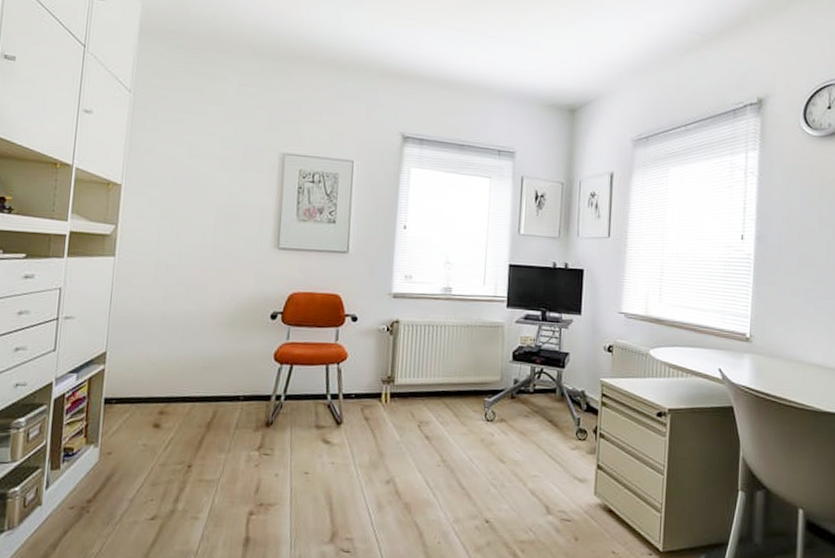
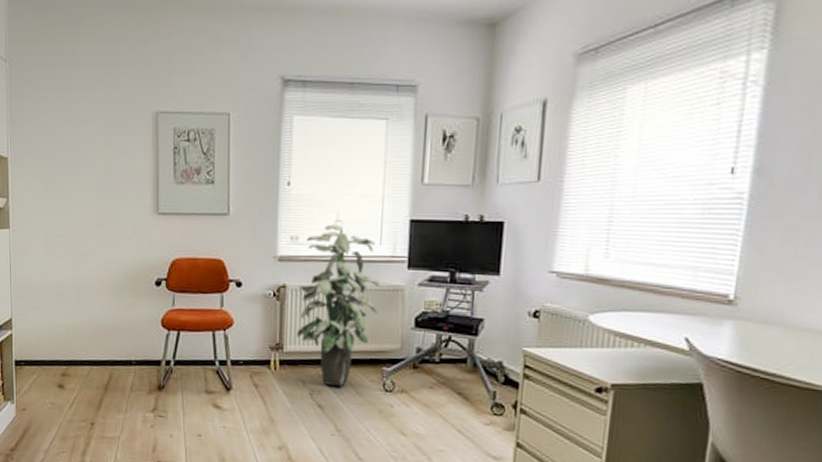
indoor plant: none [407,266,484,418] -> present [296,224,380,387]

